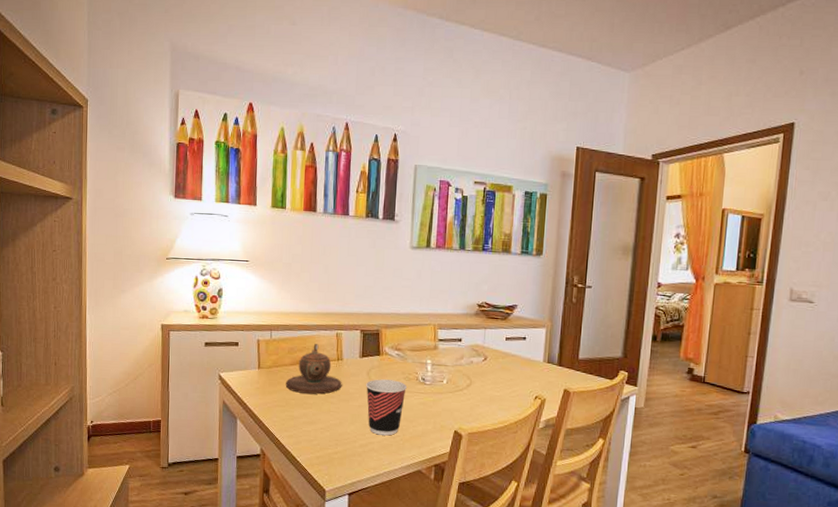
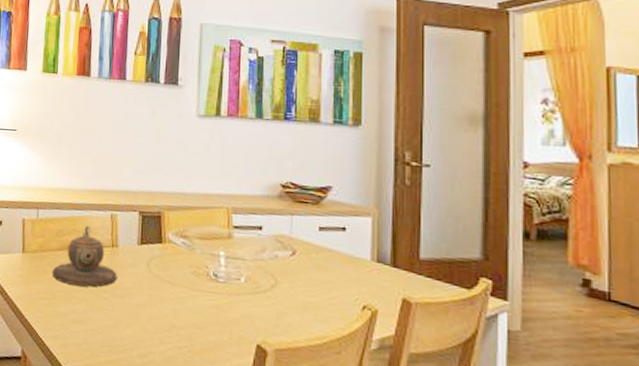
cup: present [366,379,407,436] -> none [145,272,195,345]

